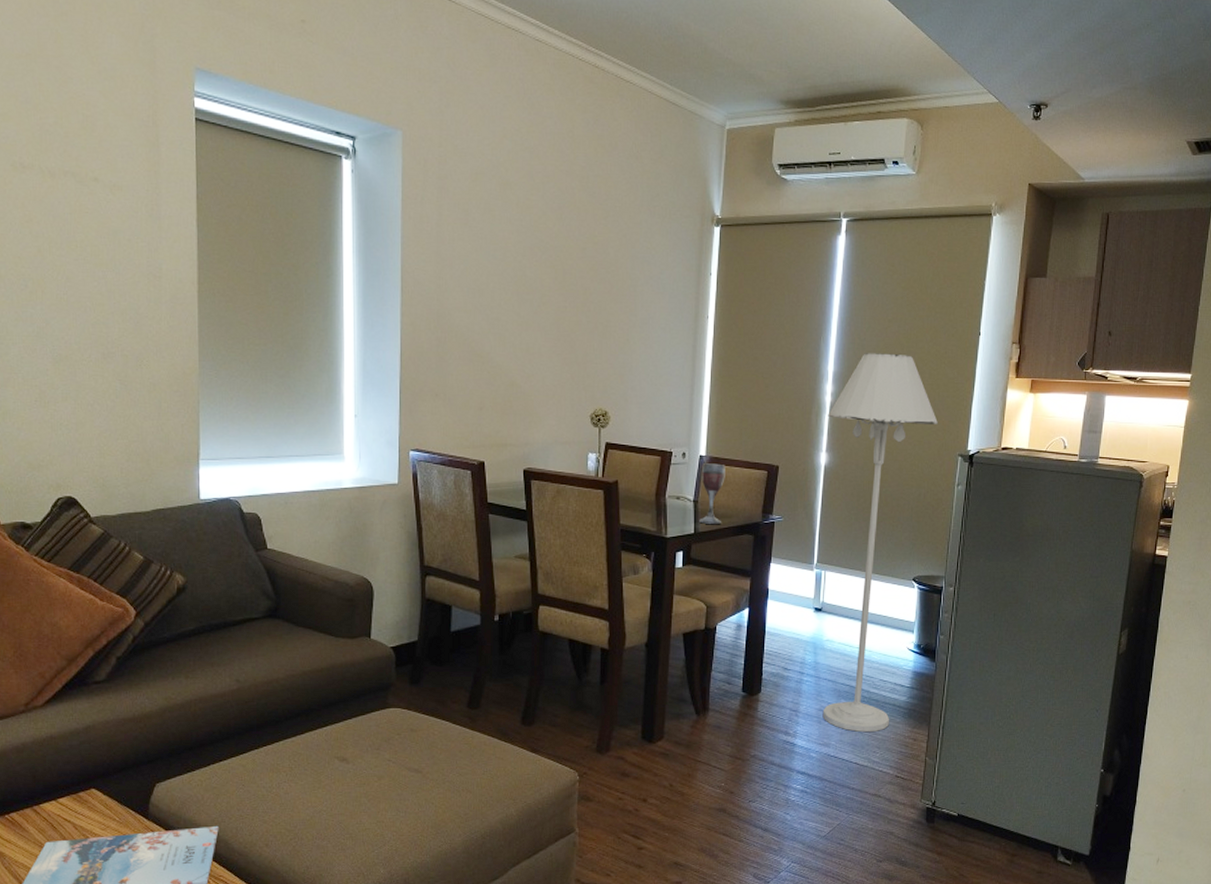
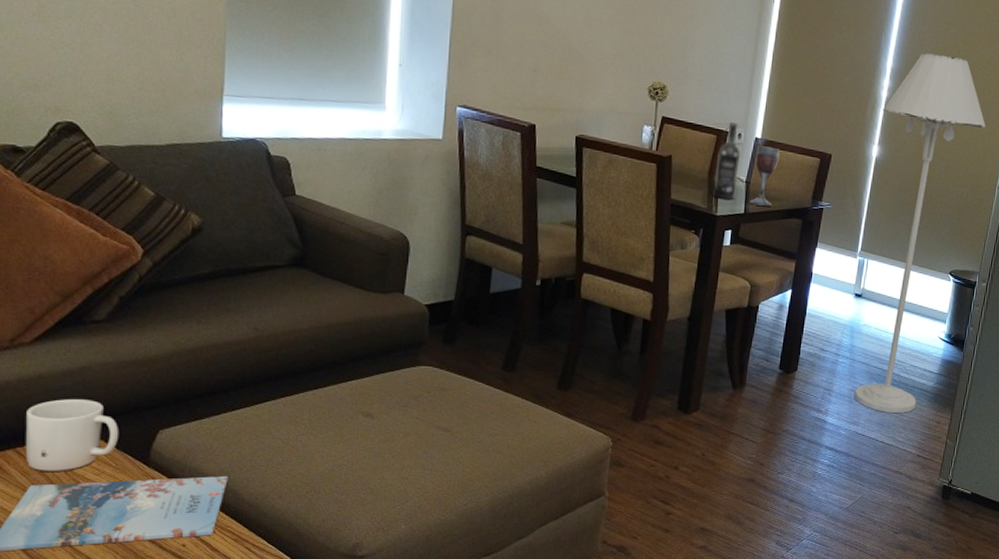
mug: none [40,756,121,829] -> present [25,398,119,473]
wine bottle: none [662,441,687,521] -> present [713,121,741,200]

